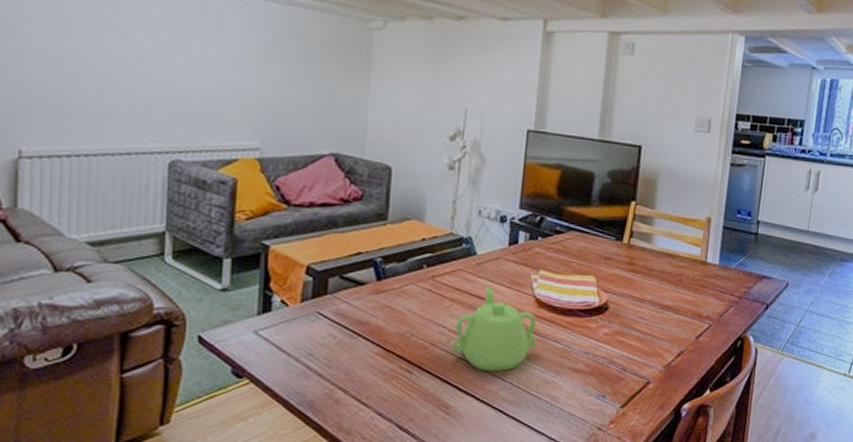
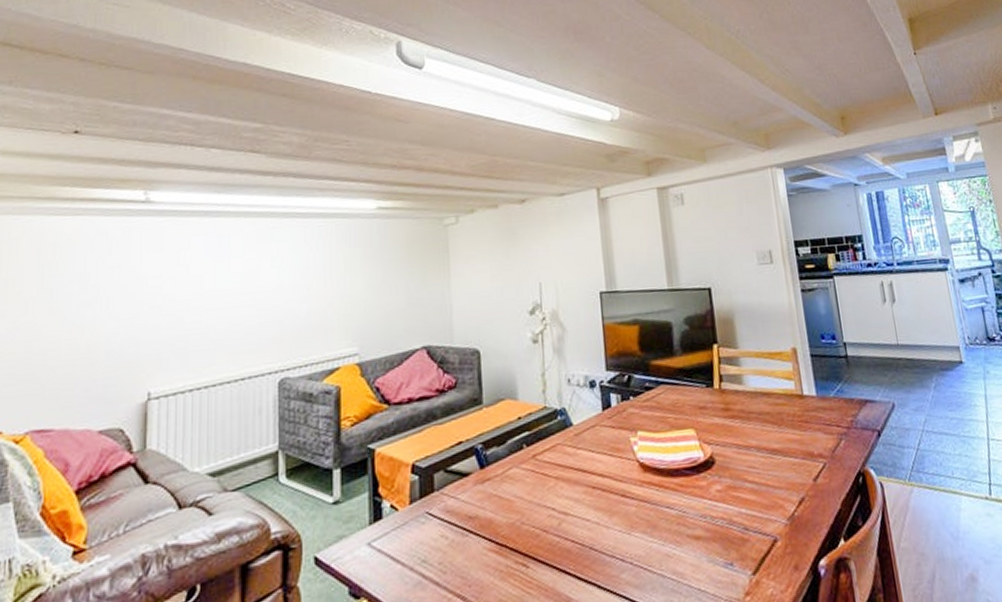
teapot: present [452,286,537,371] -> none [563,456,650,553]

